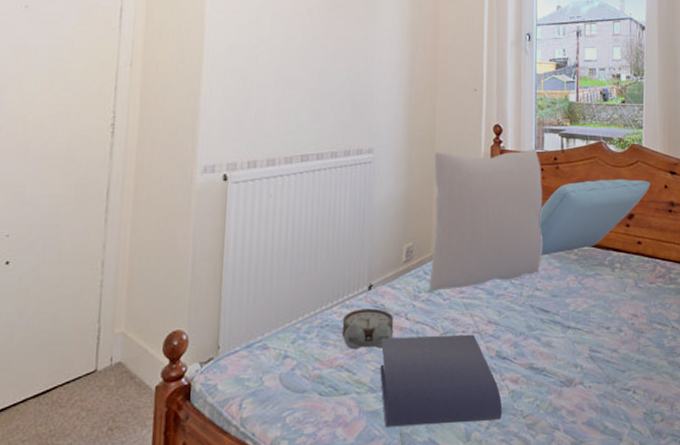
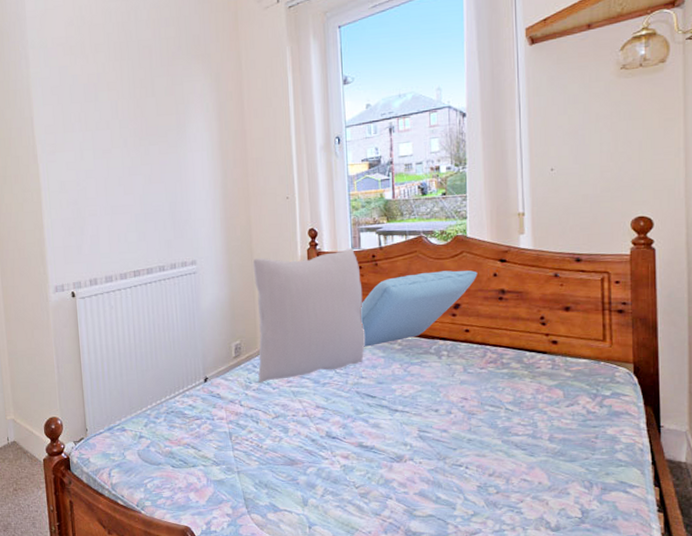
alarm clock: present [342,308,394,350] -> none [184,397,230,431]
book: present [380,334,503,427] -> none [220,417,336,493]

